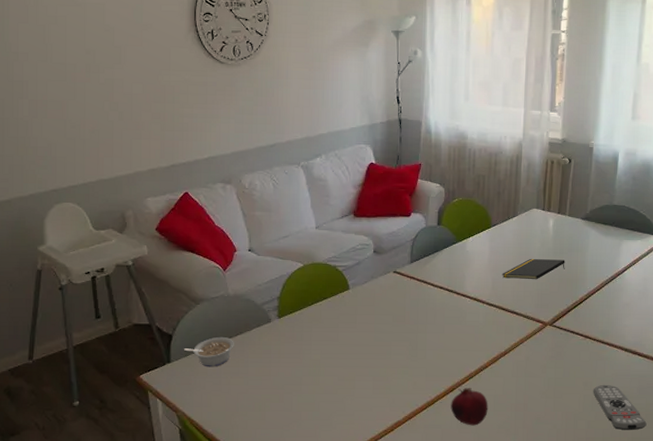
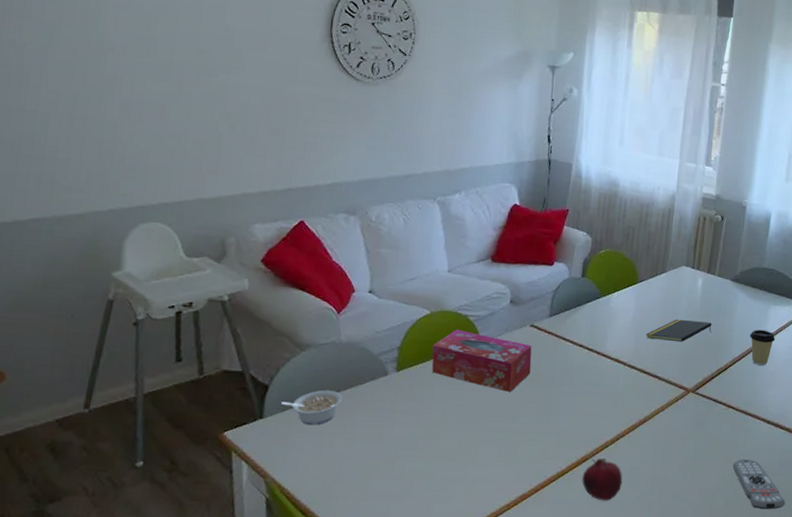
tissue box: none [307,279,397,332] -> present [432,330,532,392]
coffee cup: none [603,264,629,298] -> present [750,329,775,366]

